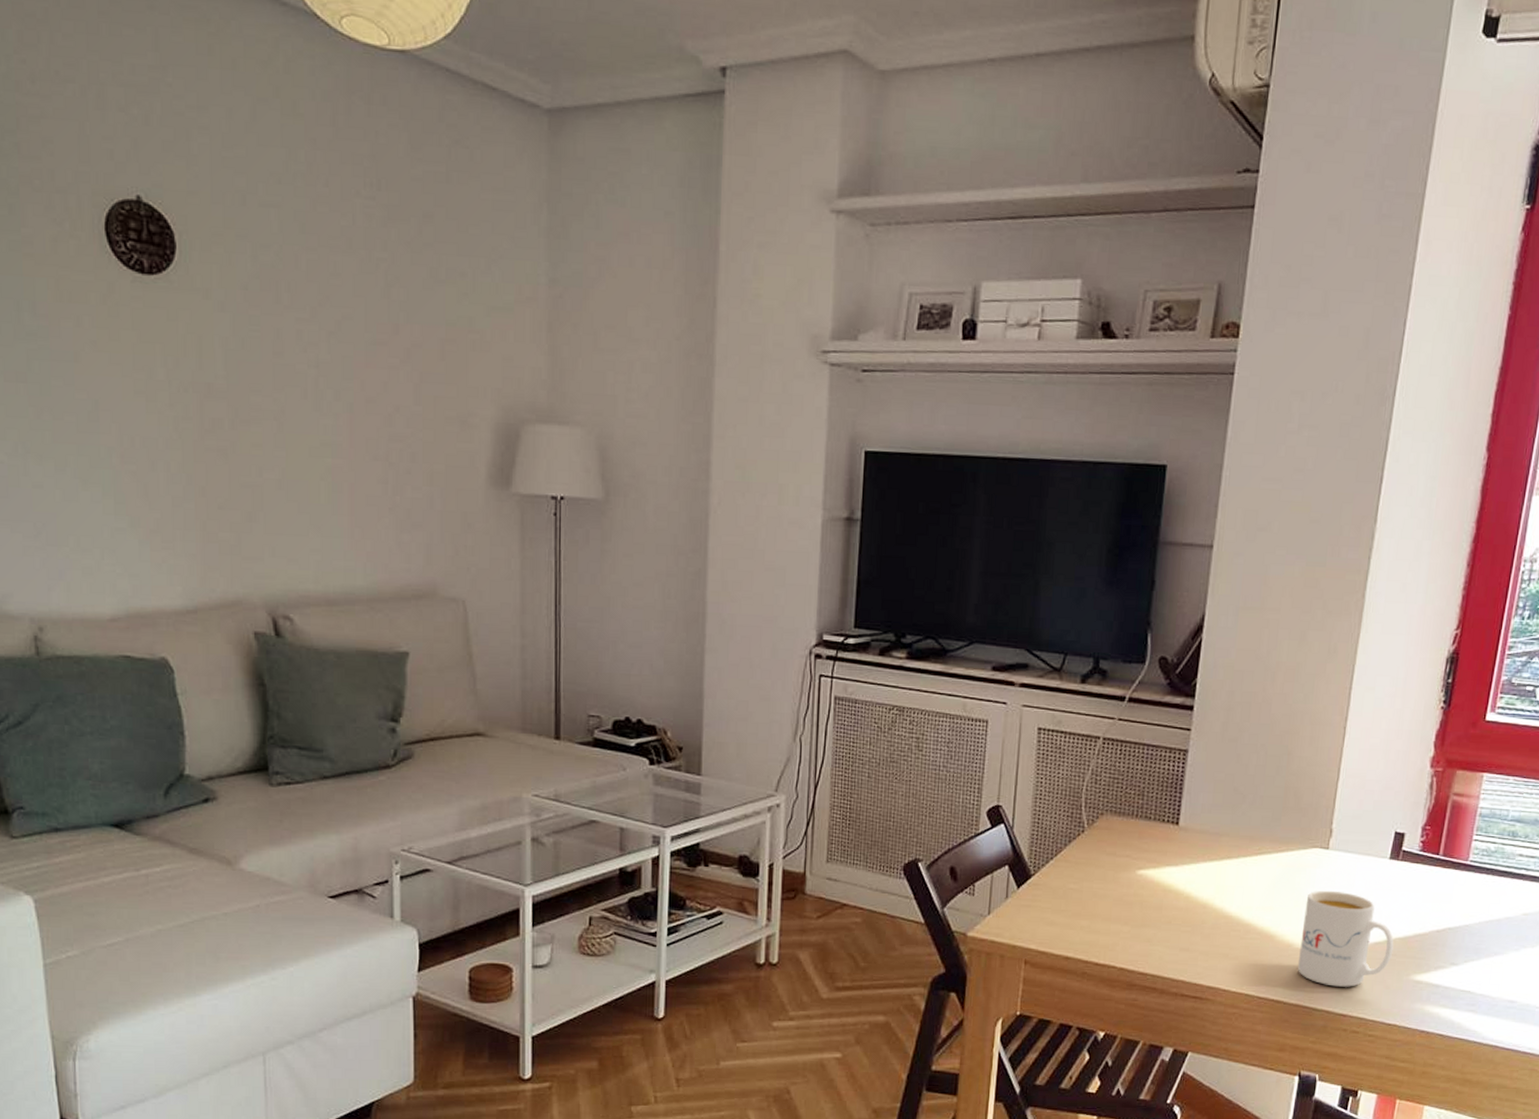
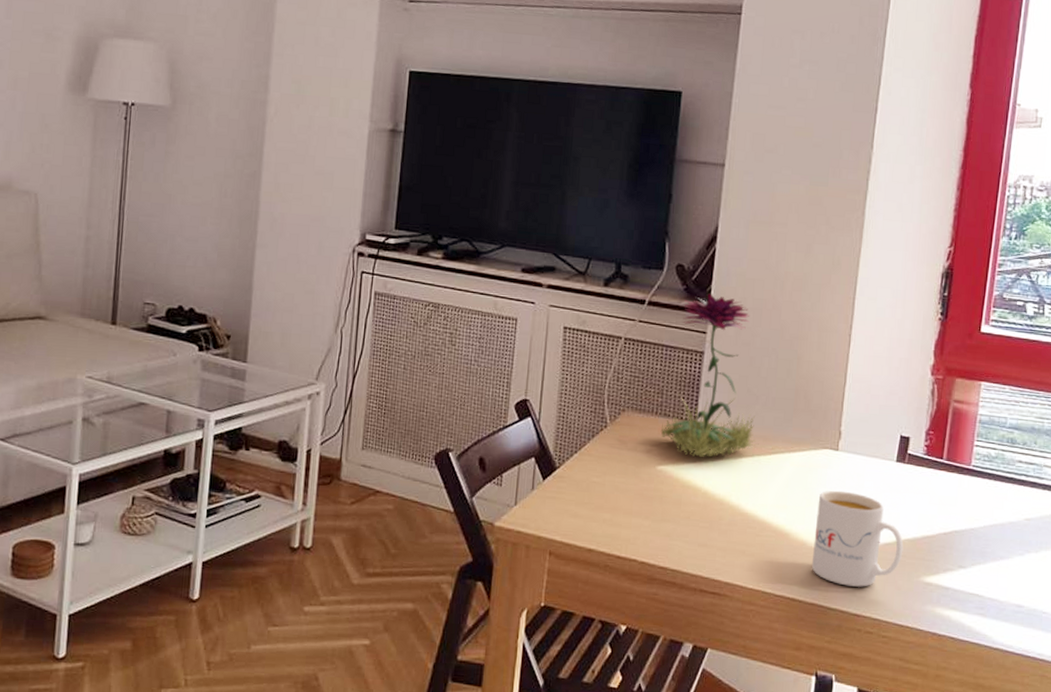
flower: none [1141,687,1245,860] -> present [660,293,759,457]

